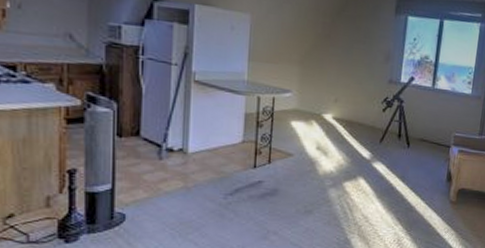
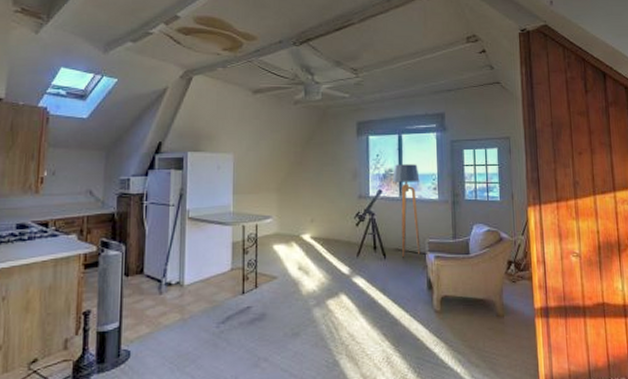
floor lamp: none [425,52,456,149] -> present [393,164,421,258]

